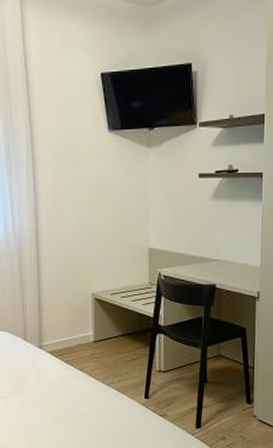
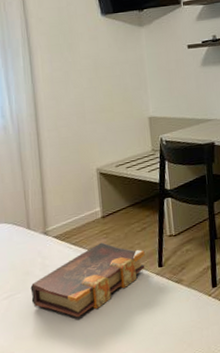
book: none [25,365,133,428] -> present [30,242,145,318]

